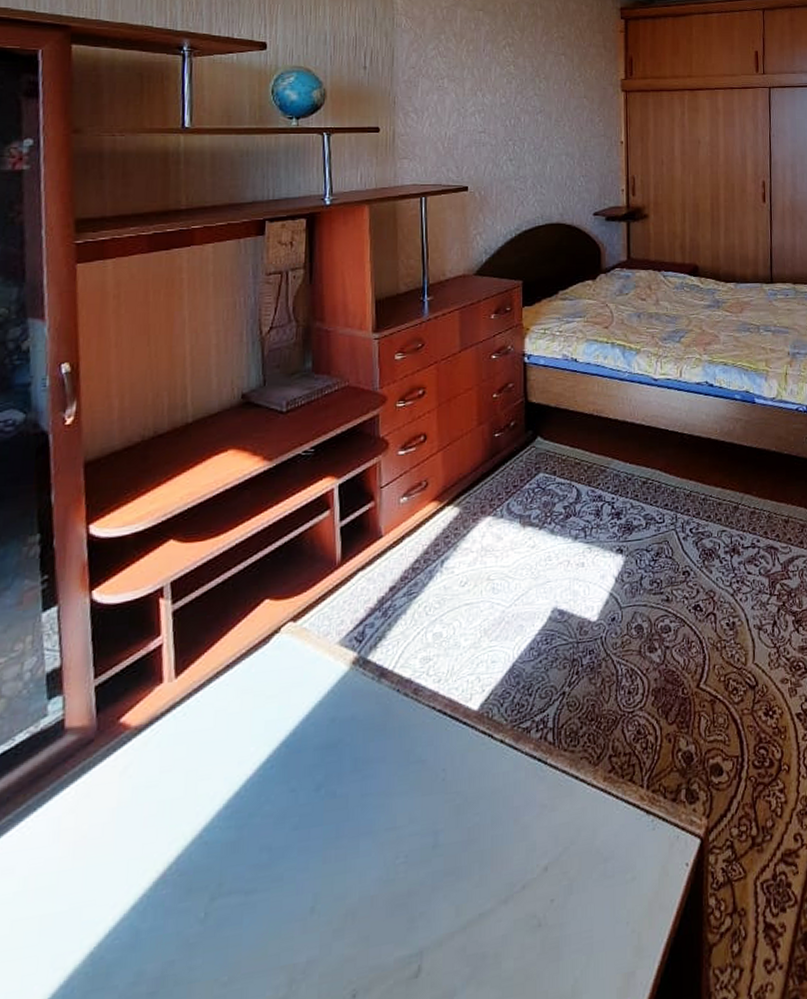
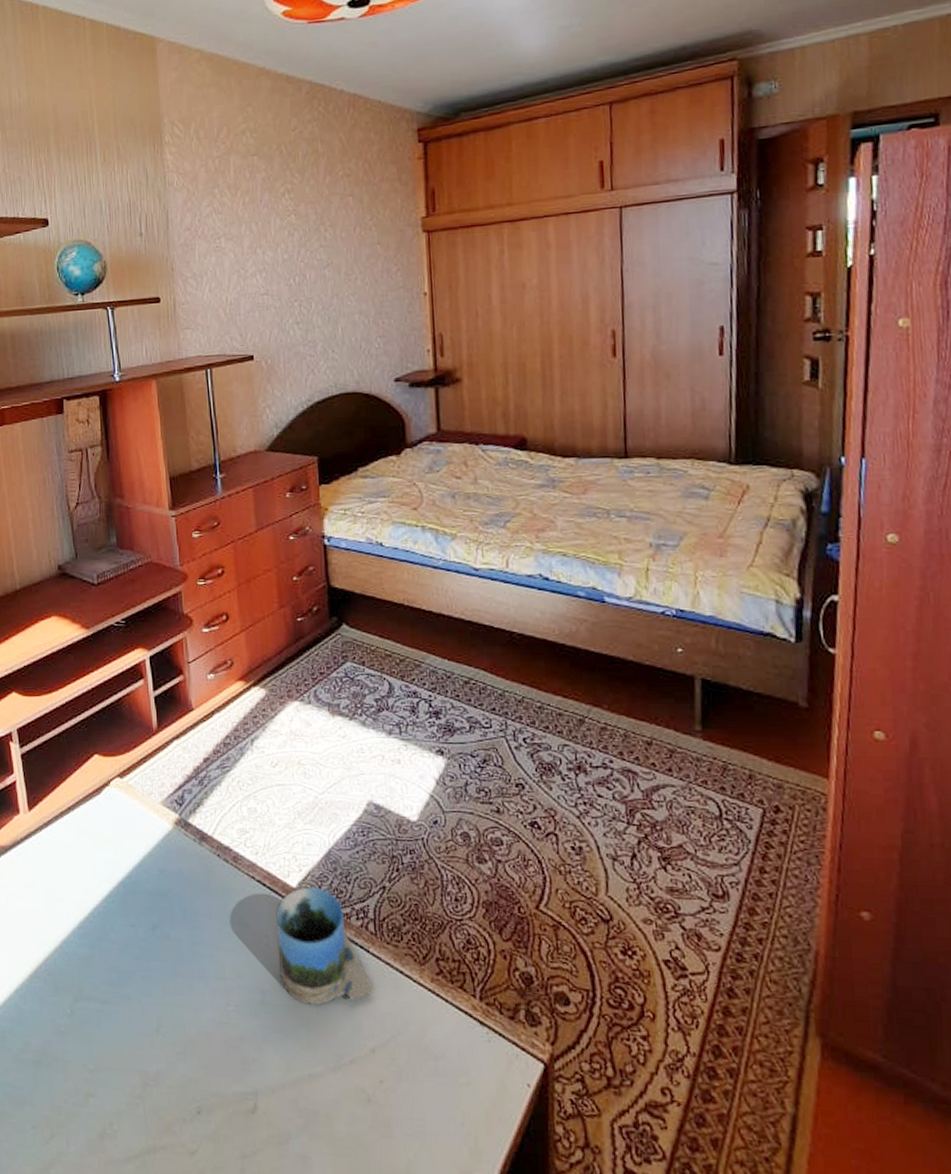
mug: none [455,705,550,836] -> present [276,886,375,1005]

